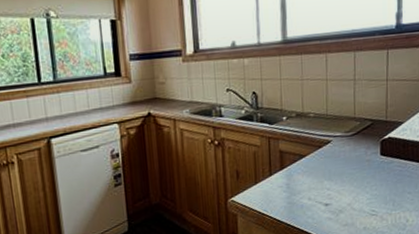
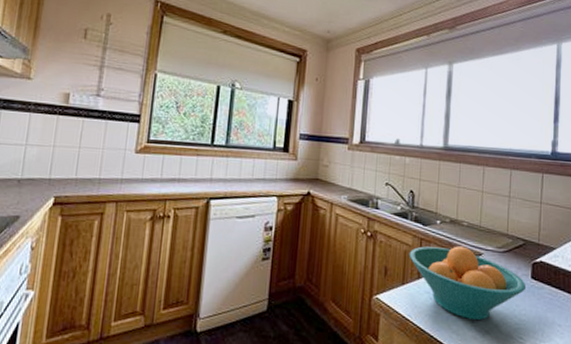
fruit bowl: none [258,137,376,204] -> present [409,246,527,321]

